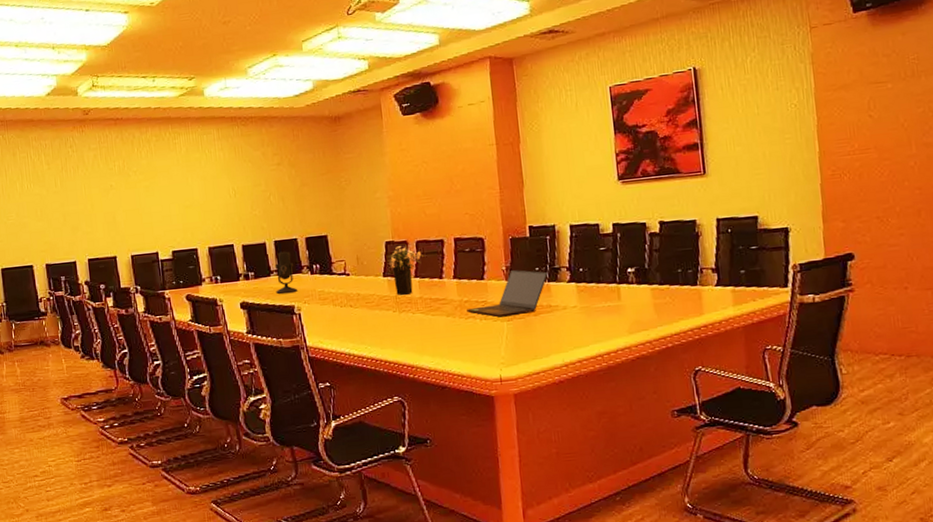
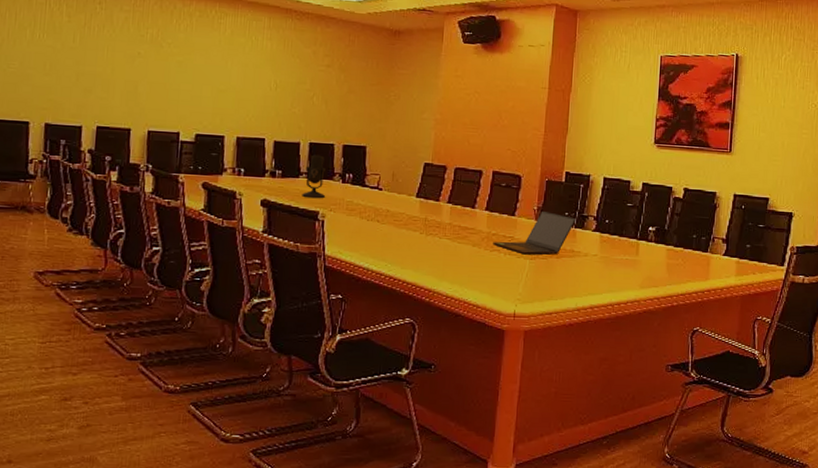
flower arrangement: present [387,244,425,295] -> none [423,169,461,219]

